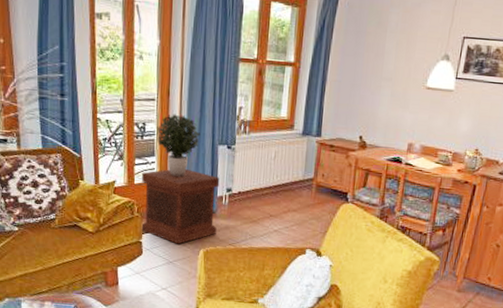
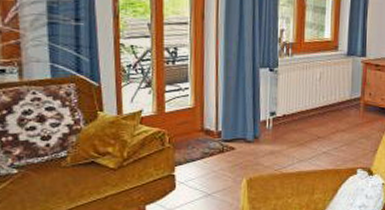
side table: present [141,169,220,245] -> none [173,94,262,175]
potted plant: present [156,114,200,178] -> none [190,37,239,103]

